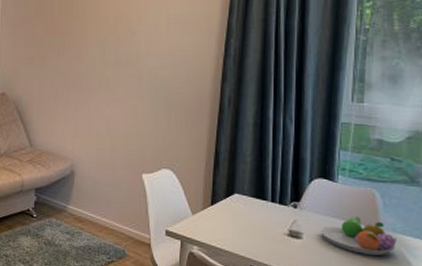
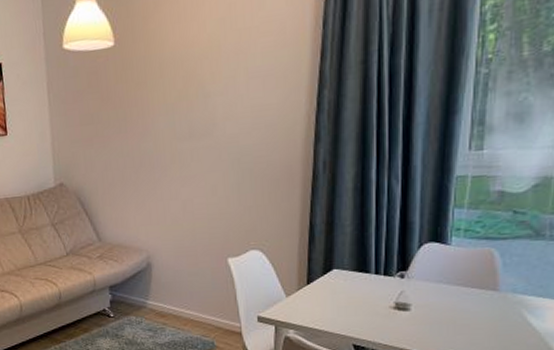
fruit bowl: present [321,217,397,255] -> none [431,281,517,320]

